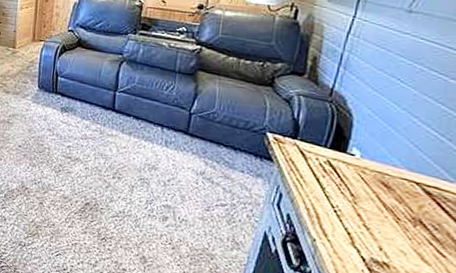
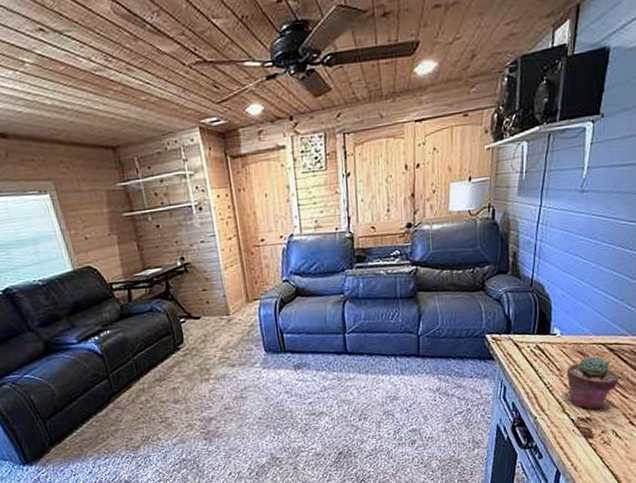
potted succulent: none [361,191,436,258] -> present [566,356,620,410]

